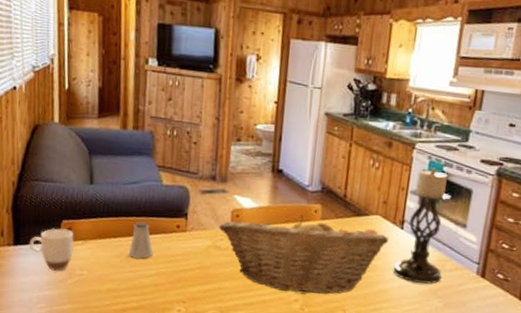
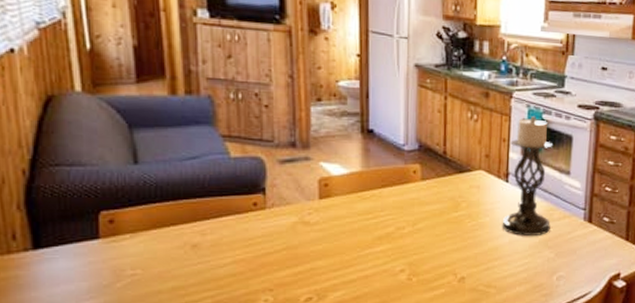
mug: present [29,228,74,271] -> none [55,222,119,275]
saltshaker: present [128,221,153,259] -> none [194,203,226,246]
fruit basket: present [218,214,389,294] -> none [304,177,494,263]

